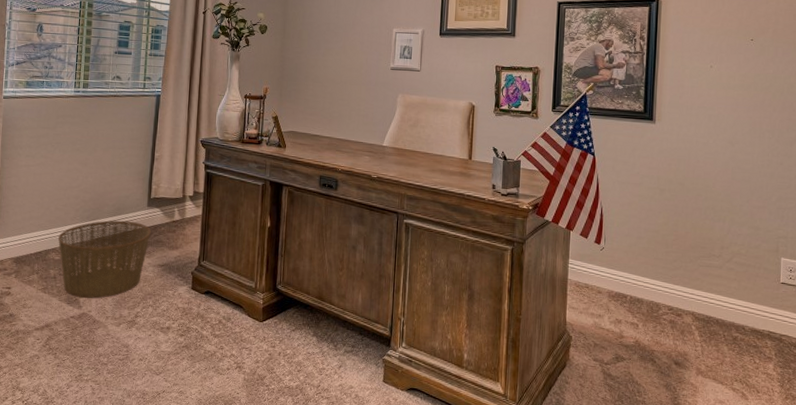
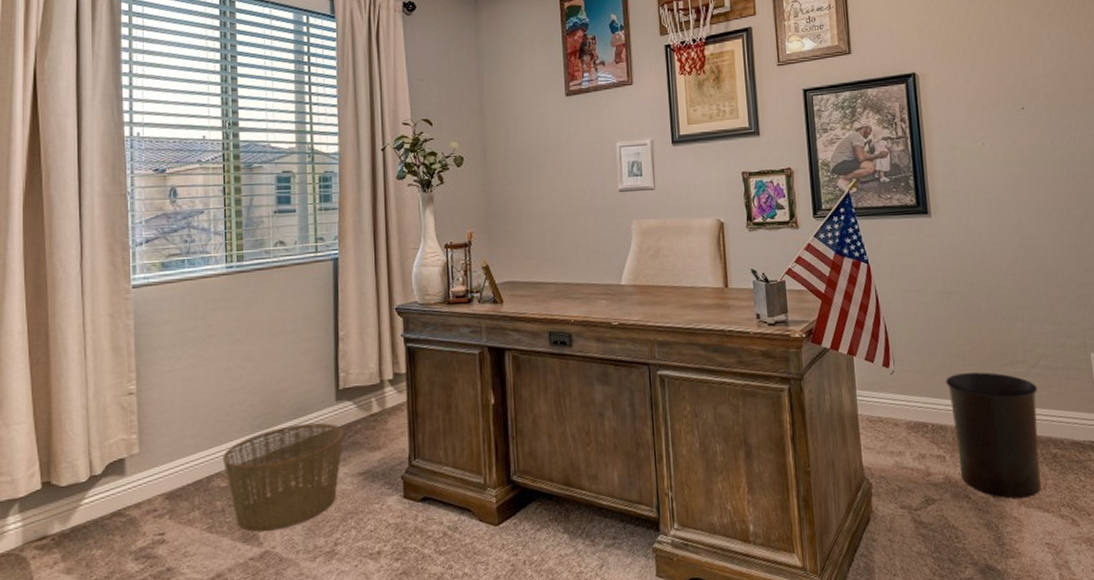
waste bin: none [648,258,728,369] -> present [946,372,1041,499]

